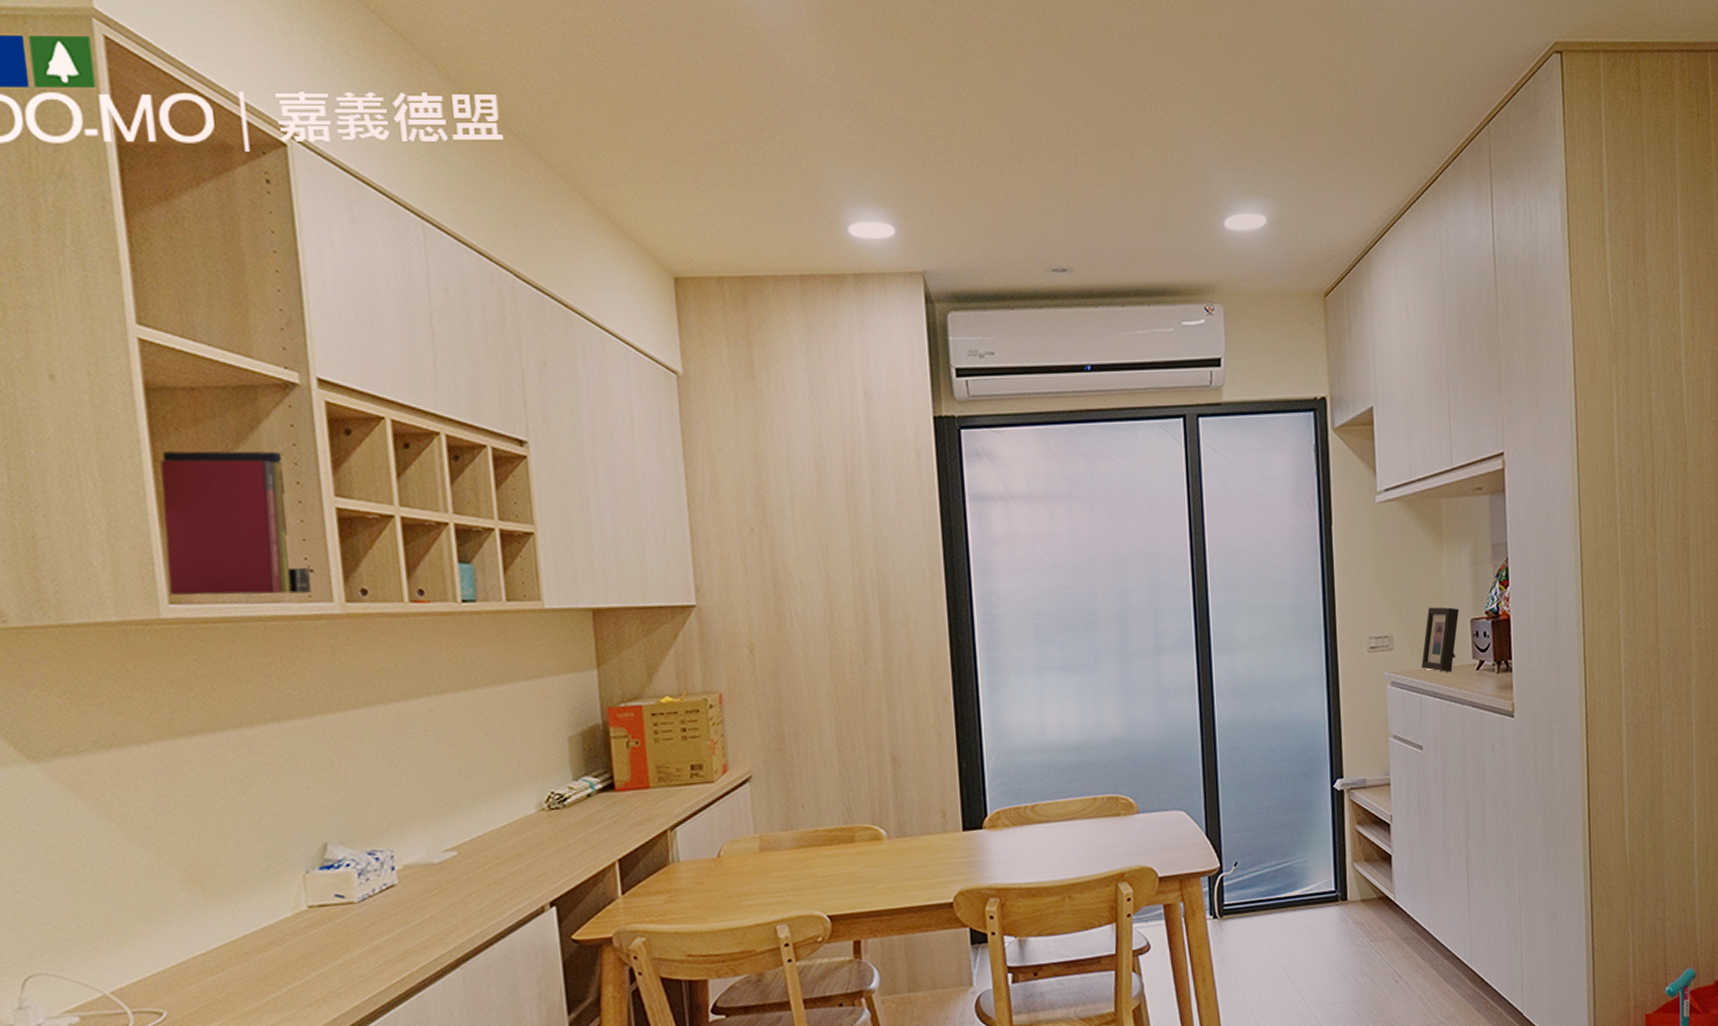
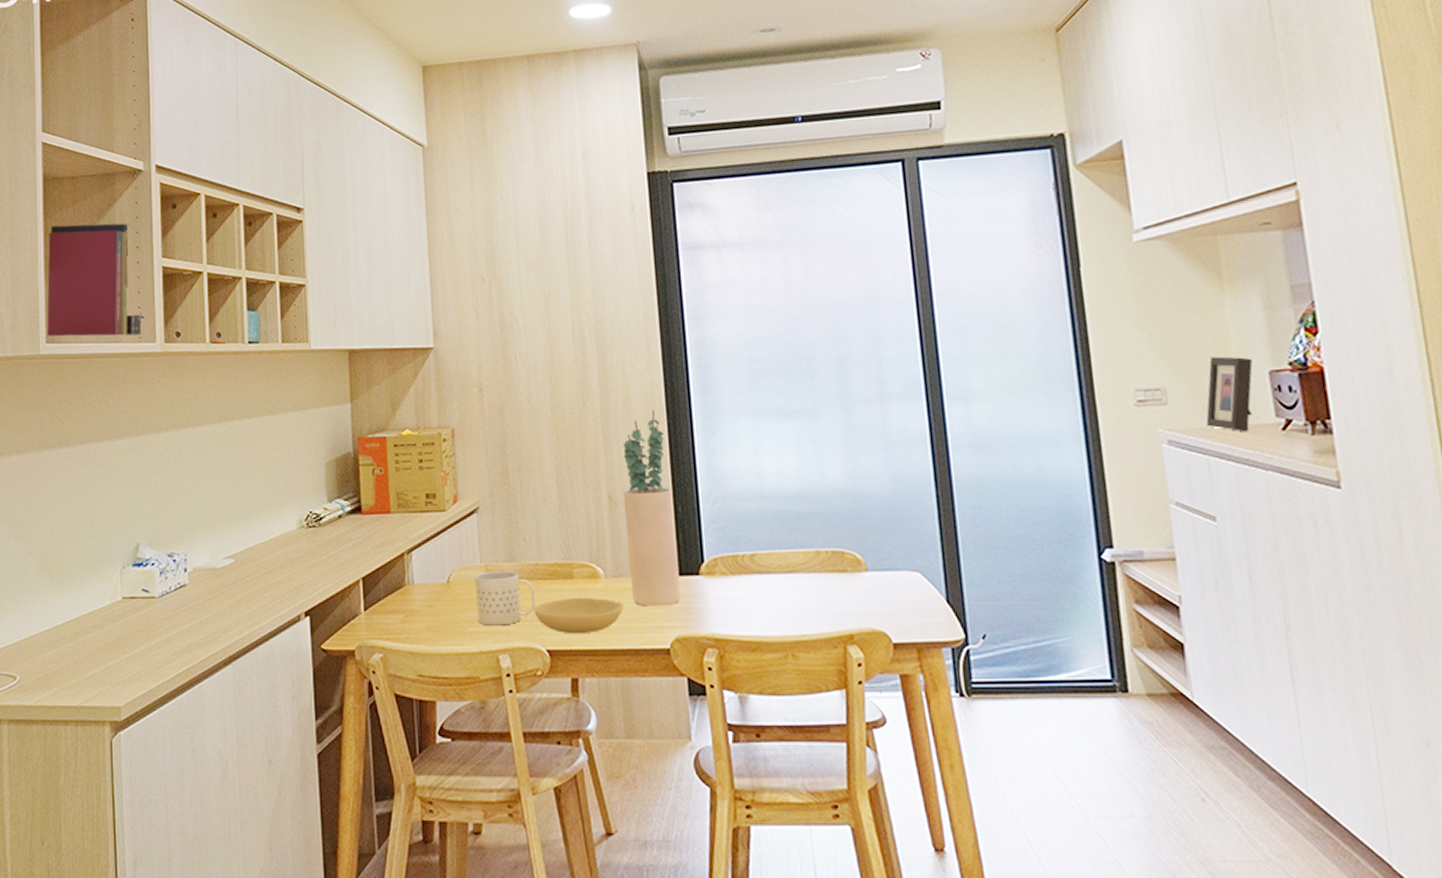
mug: none [749,839,816,898] -> present [475,571,536,626]
bowl: none [813,859,908,898] -> present [534,597,624,634]
vase: none [907,668,964,864] -> present [623,410,681,607]

